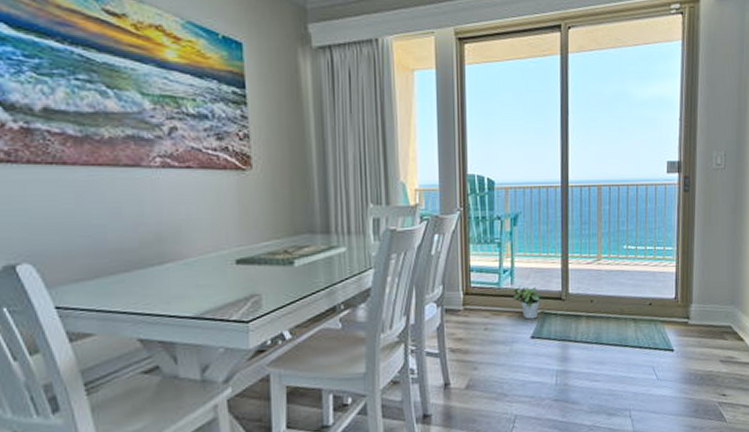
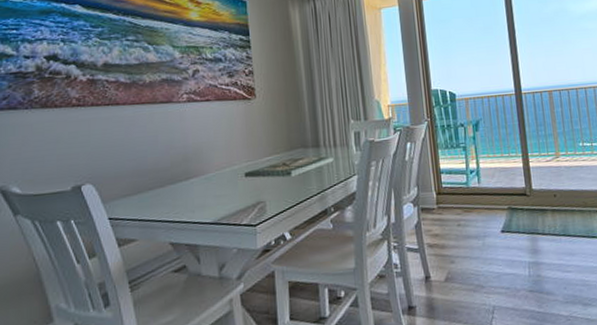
potted plant: present [512,285,541,320] -> none [480,184,507,215]

